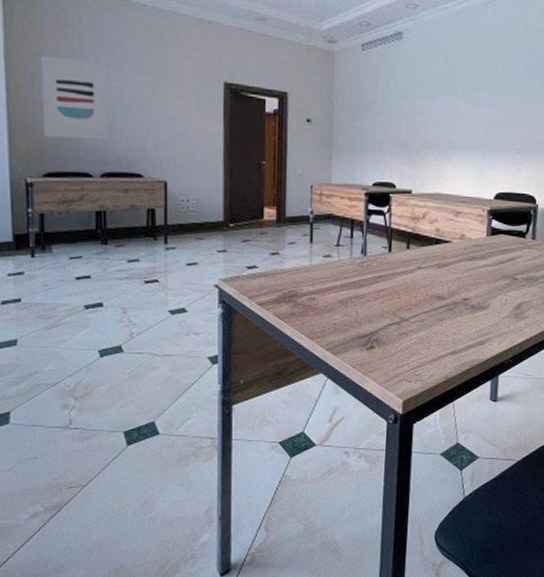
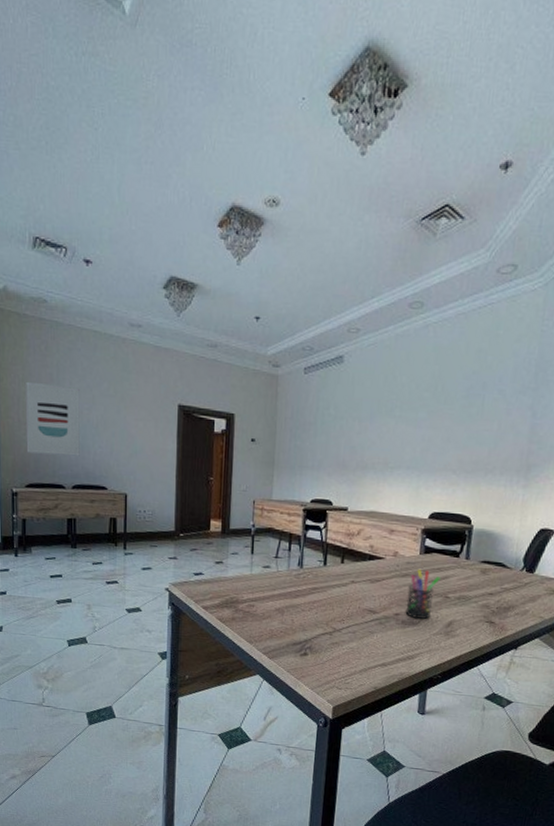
pen holder: none [474,251,508,302] -> present [405,568,441,619]

